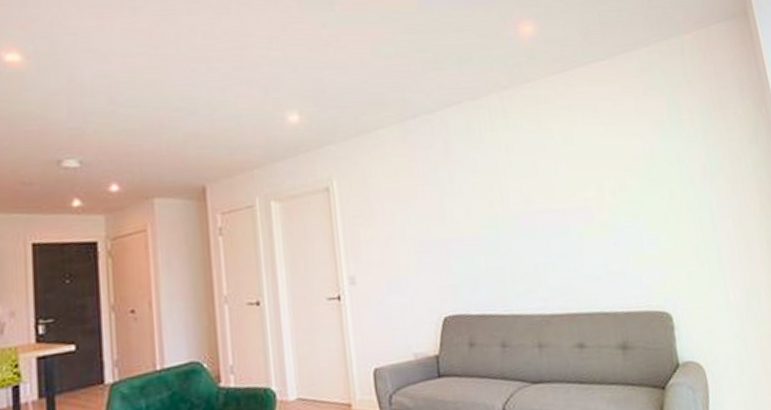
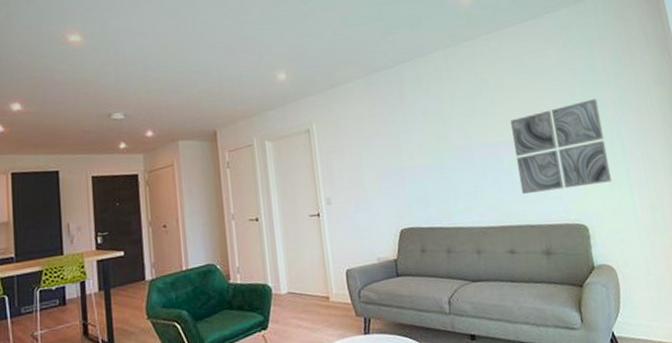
wall art: none [580,159,700,274] -> present [510,99,612,194]

